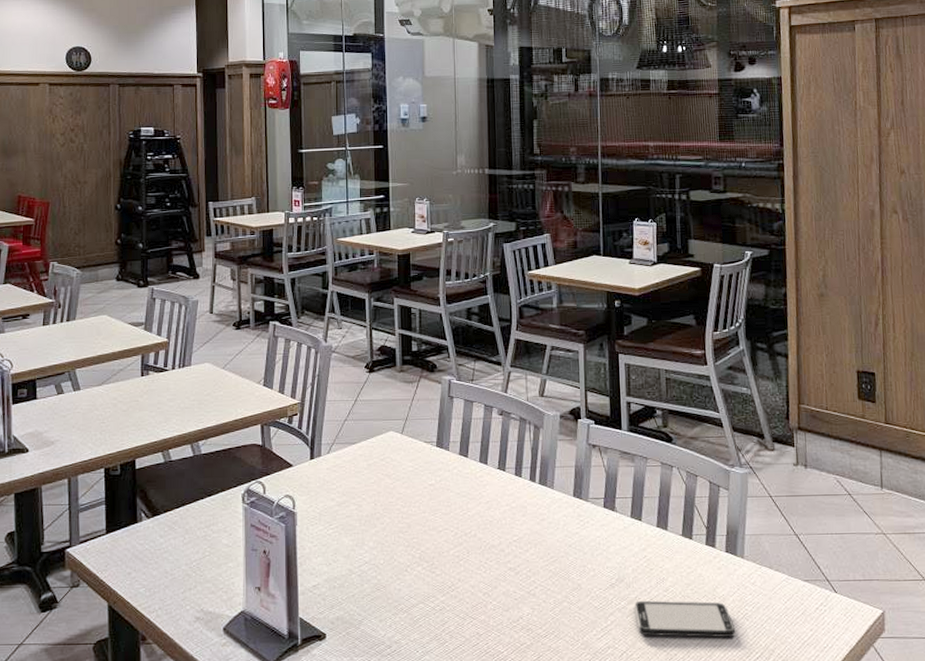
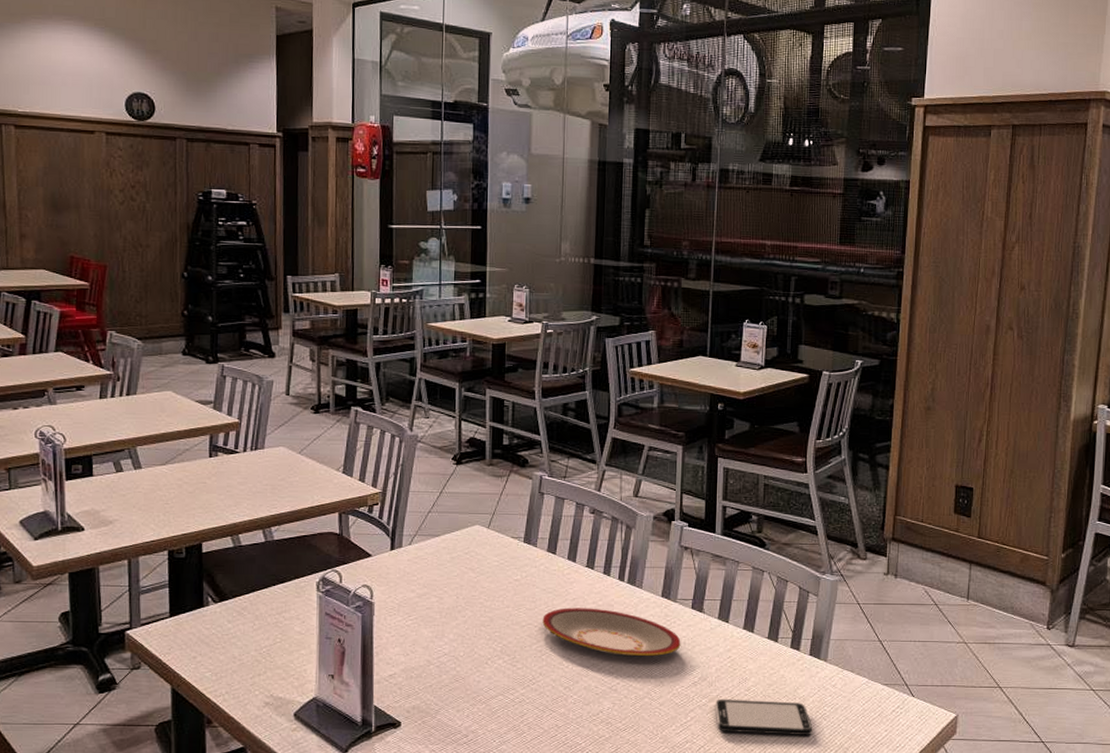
plate: none [458,510,596,559] -> present [542,607,681,656]

